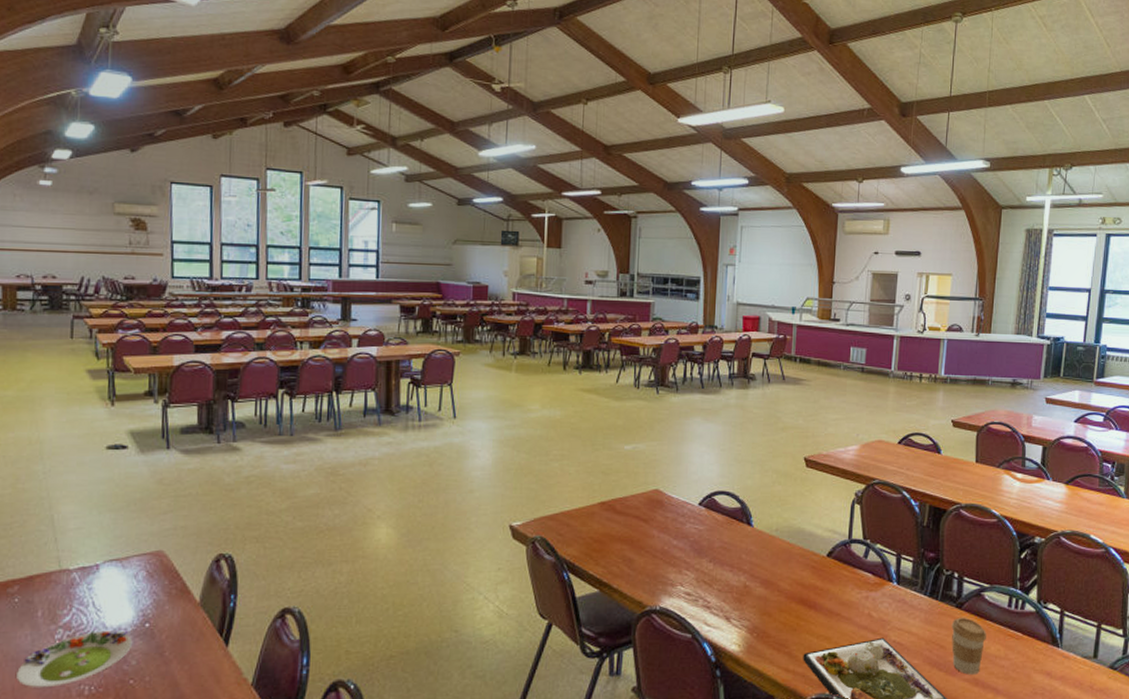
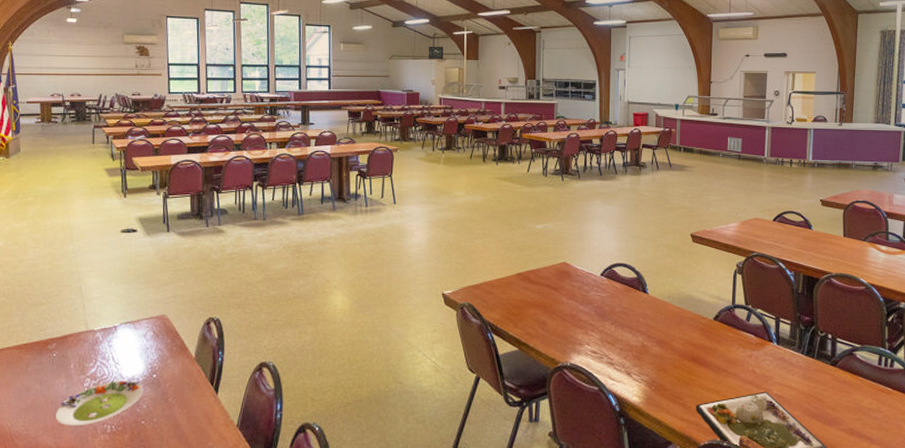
coffee cup: present [951,617,986,675] -> none [827,374,859,425]

